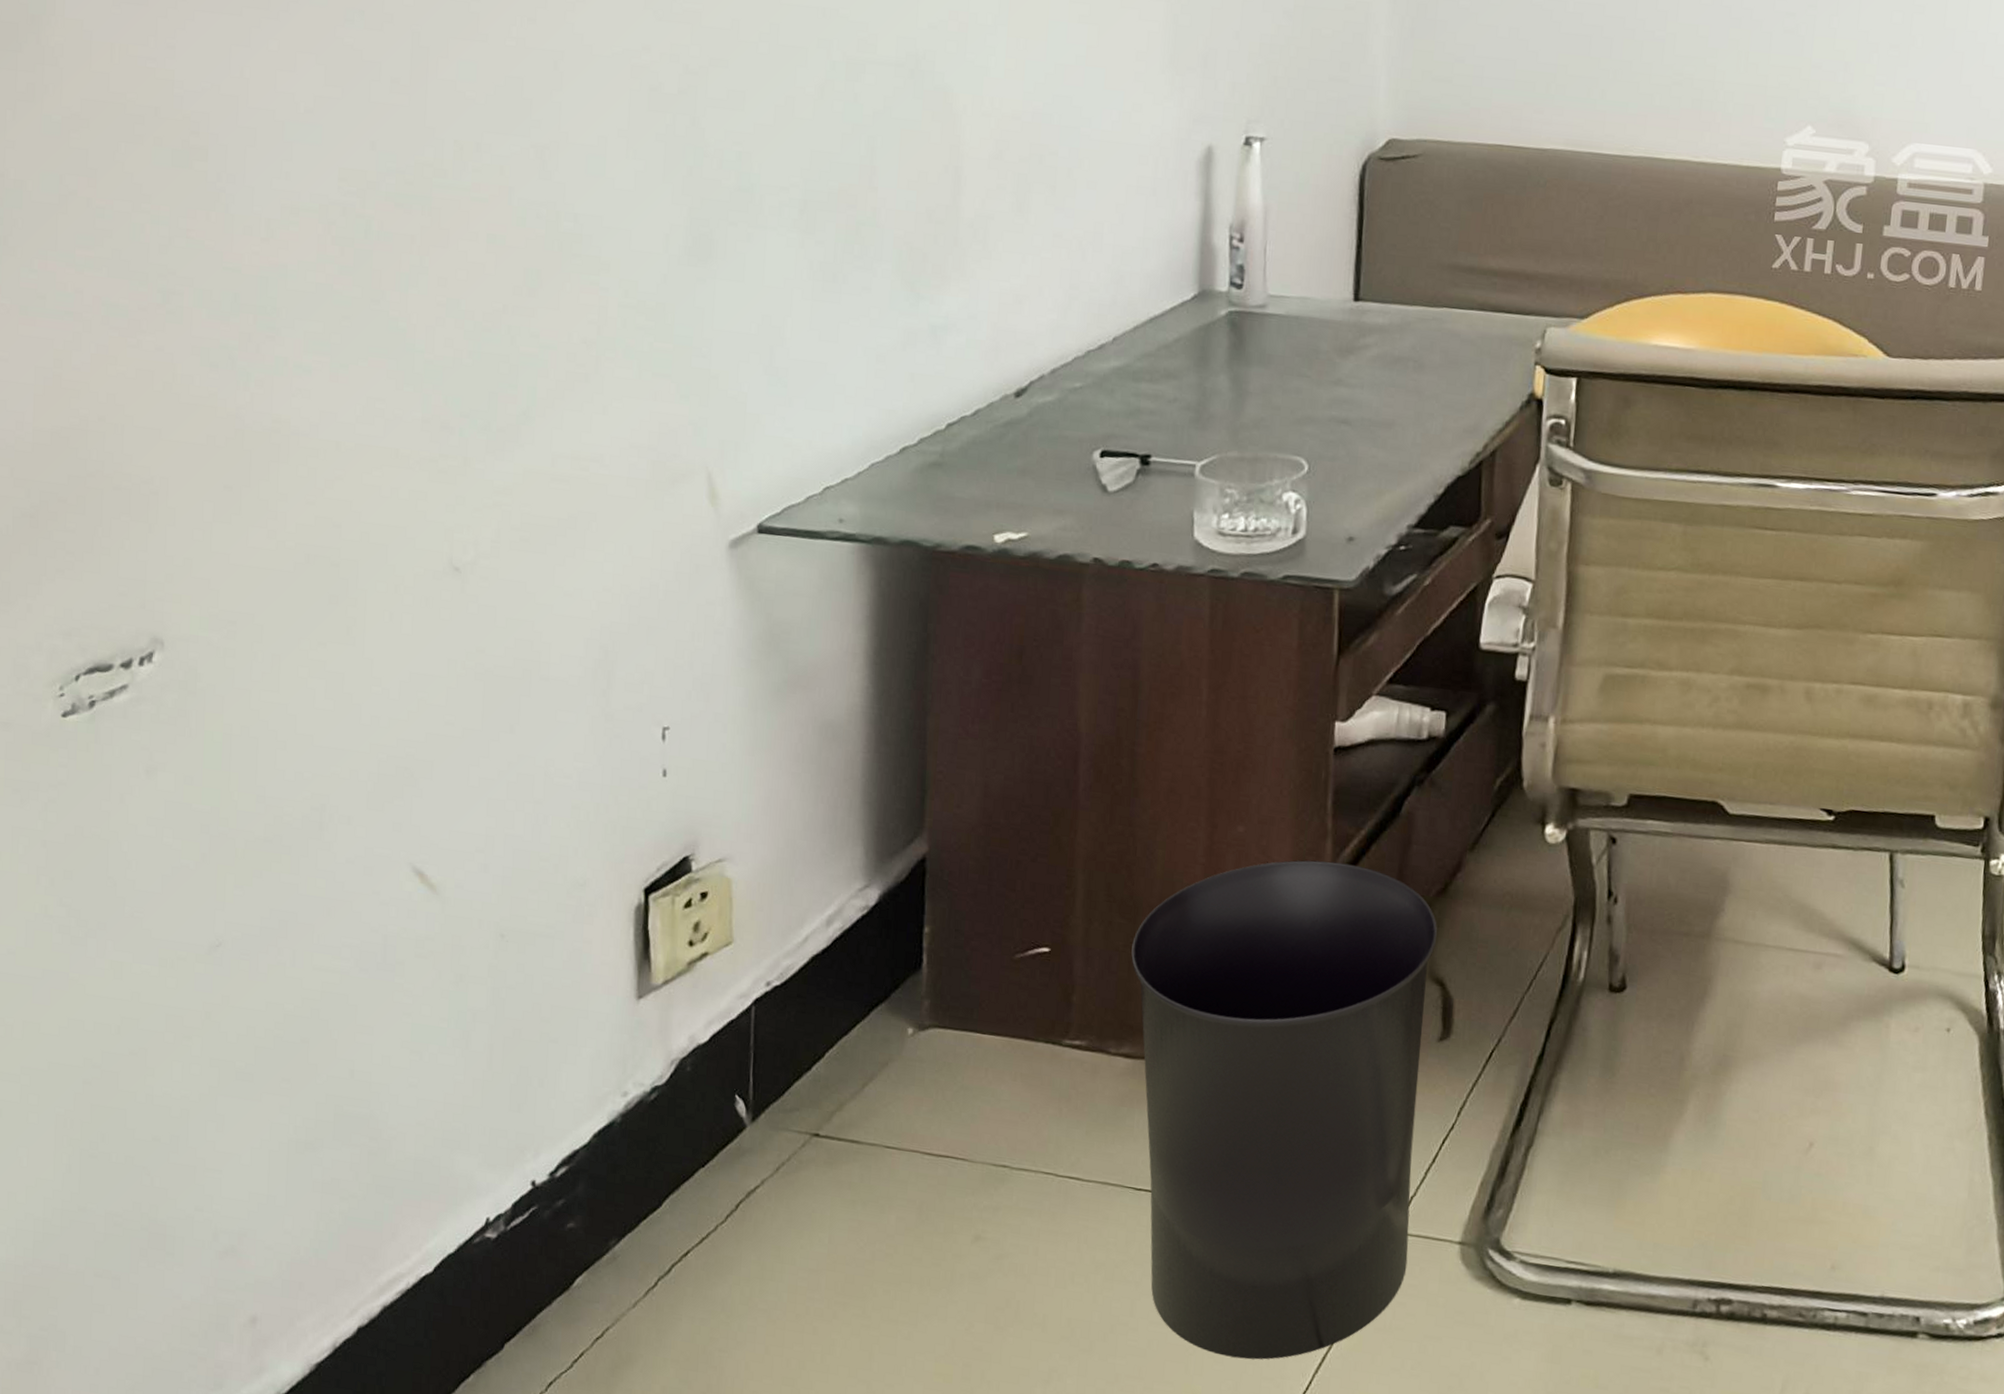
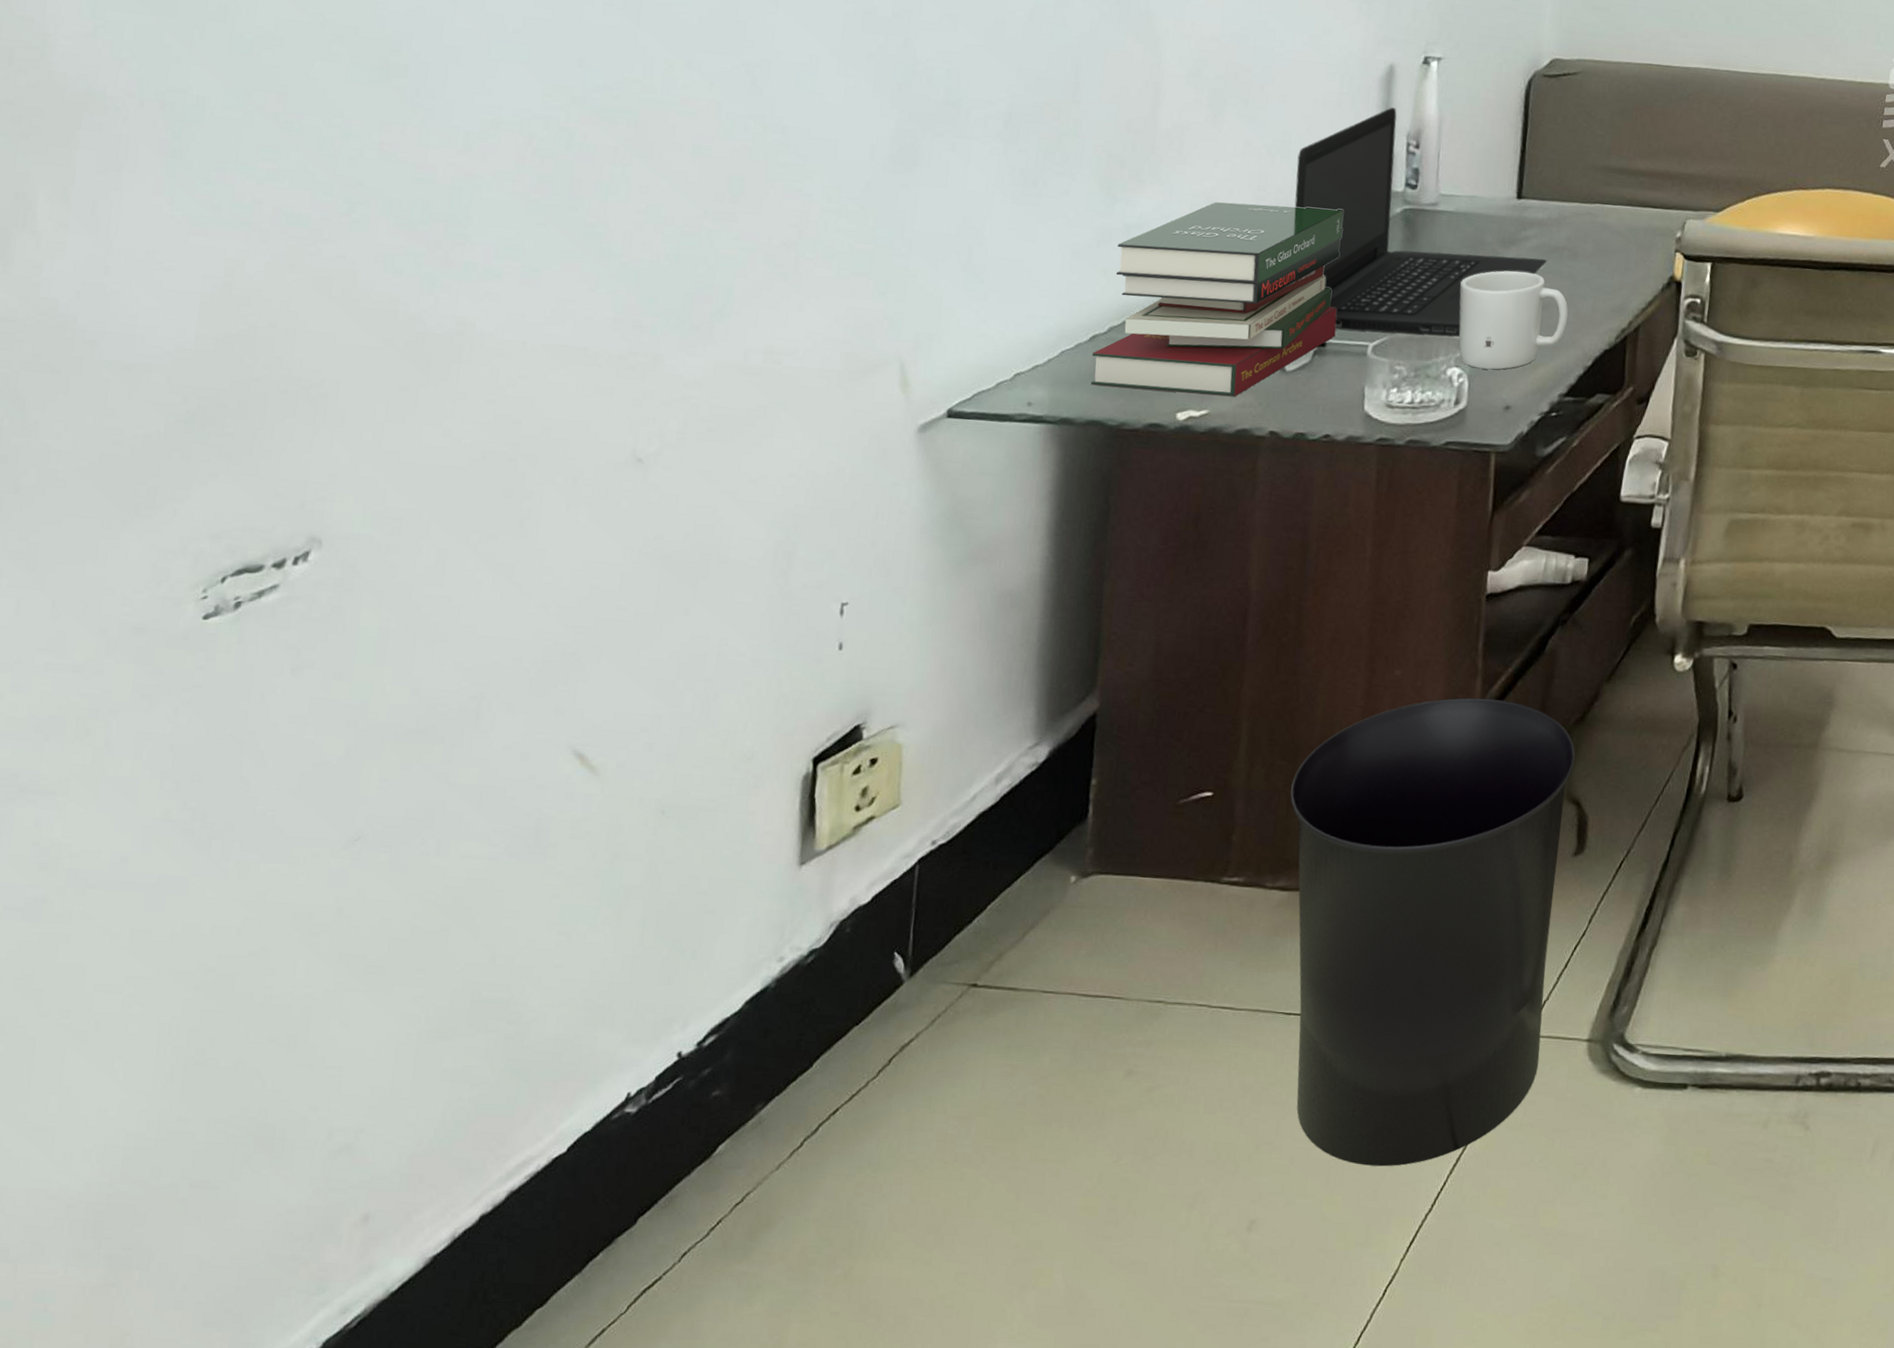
books: none [902,301,1163,519] -> present [1090,202,1343,397]
laptop: none [1110,195,1390,456] -> present [1294,107,1547,336]
mug: none [1293,383,1416,496] -> present [1458,270,1569,370]

